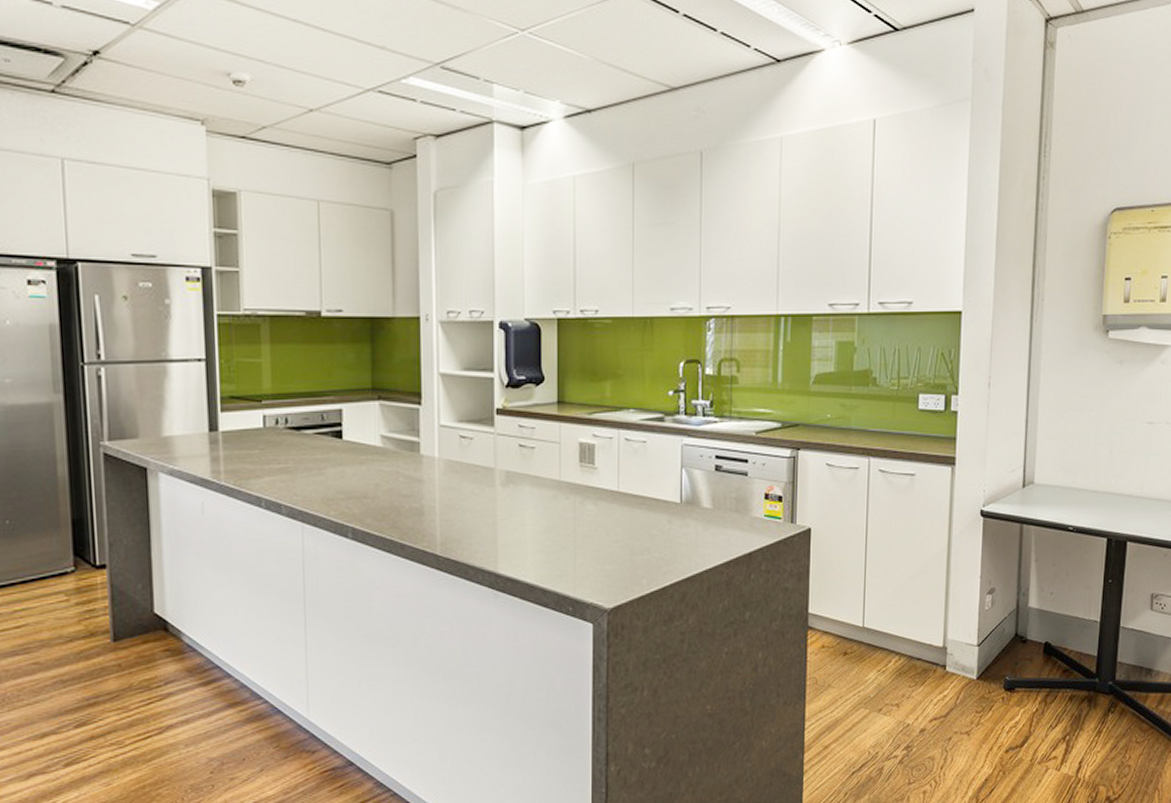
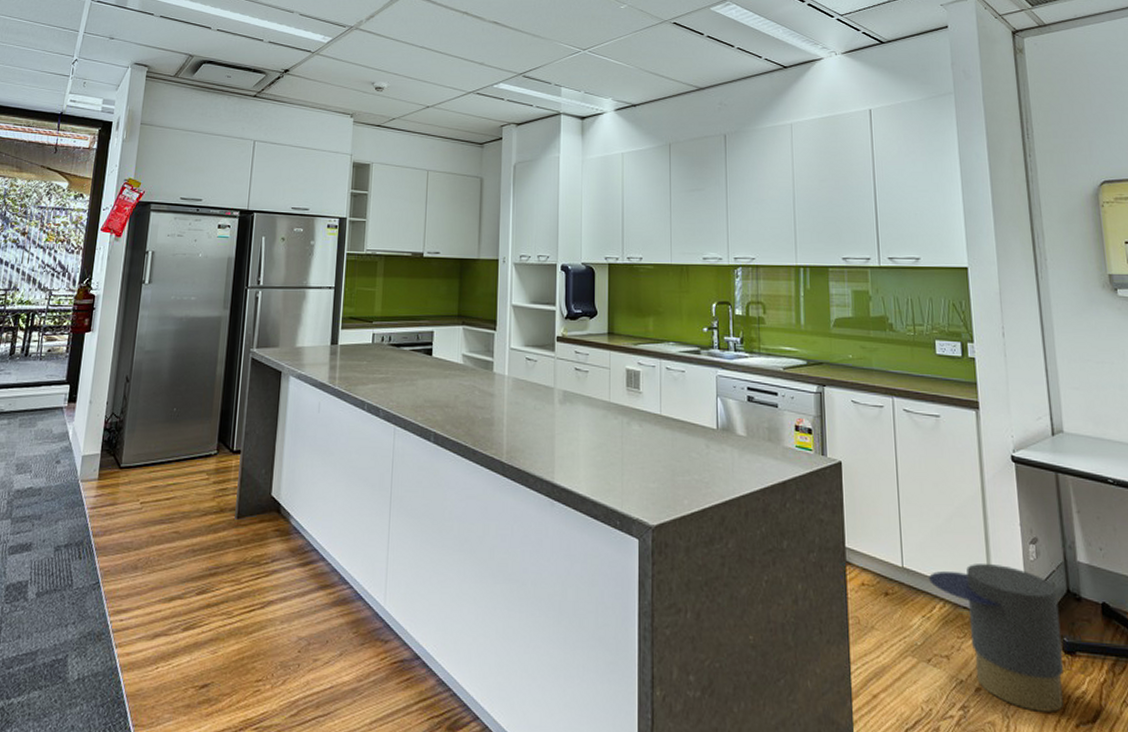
trash can: none [888,616,1006,743] -> present [929,563,1064,712]

